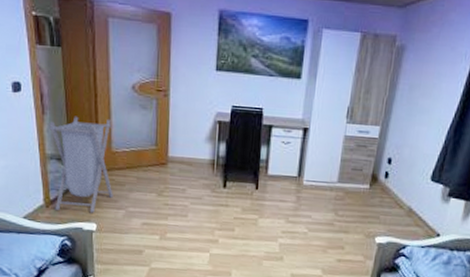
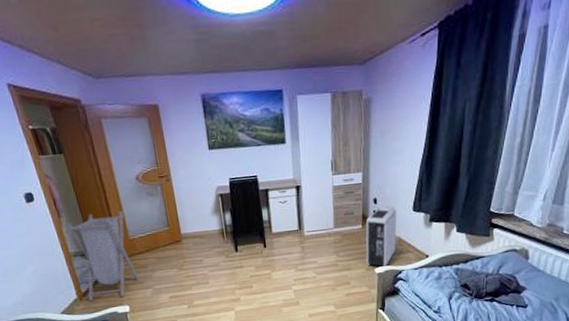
air purifier: none [367,167,413,239] -> present [366,205,397,269]

